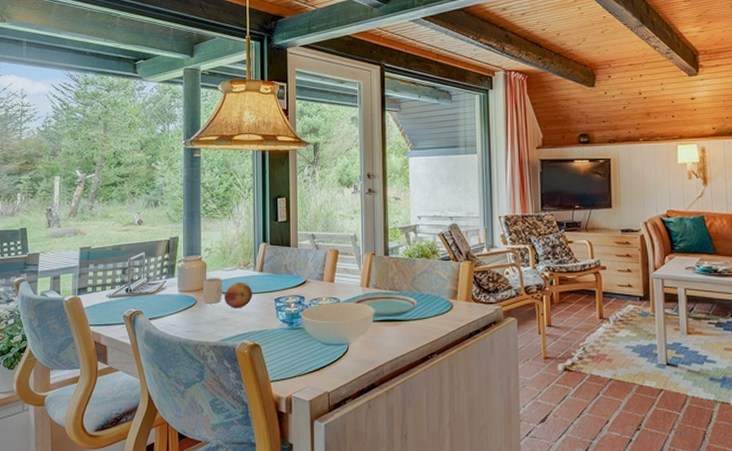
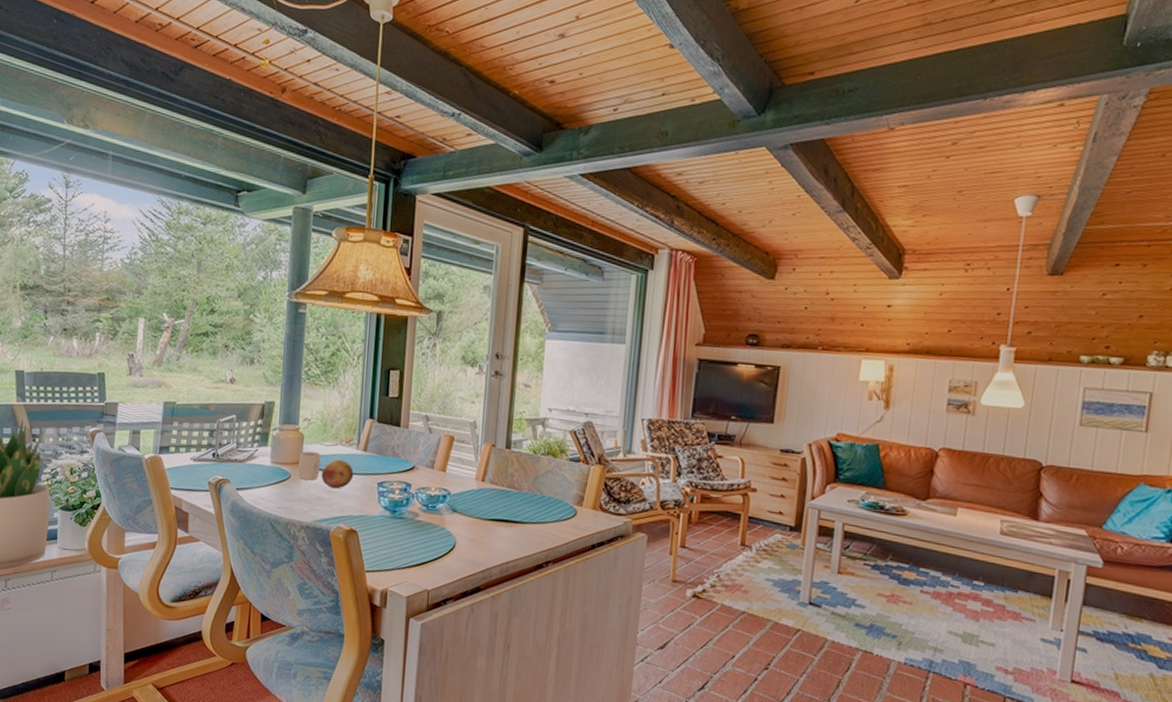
bowl: present [300,302,375,346] -> none [404,493,489,543]
plate: present [352,295,418,318] -> none [463,490,538,517]

